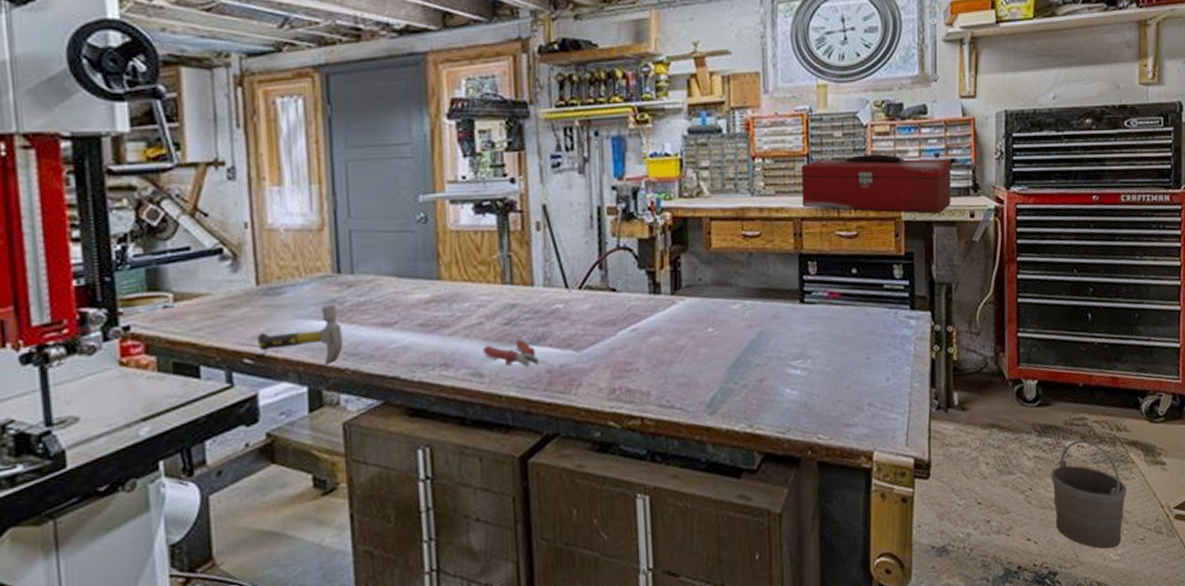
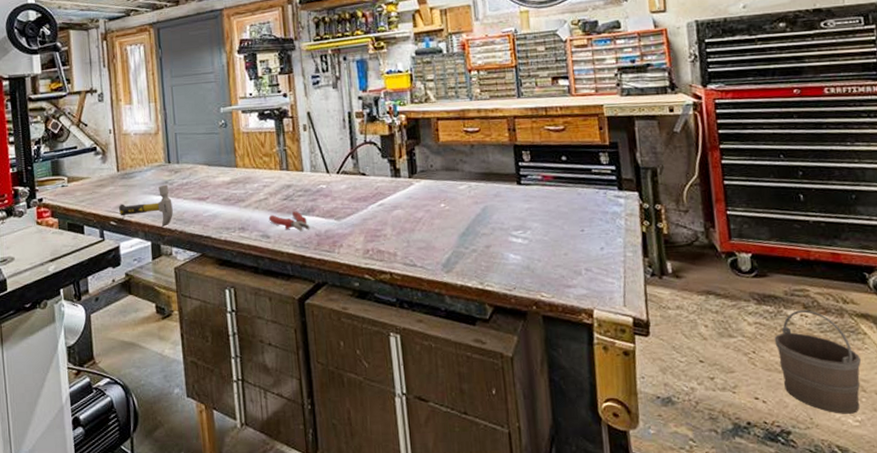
toolbox: present [802,154,951,214] -> none [511,62,650,110]

